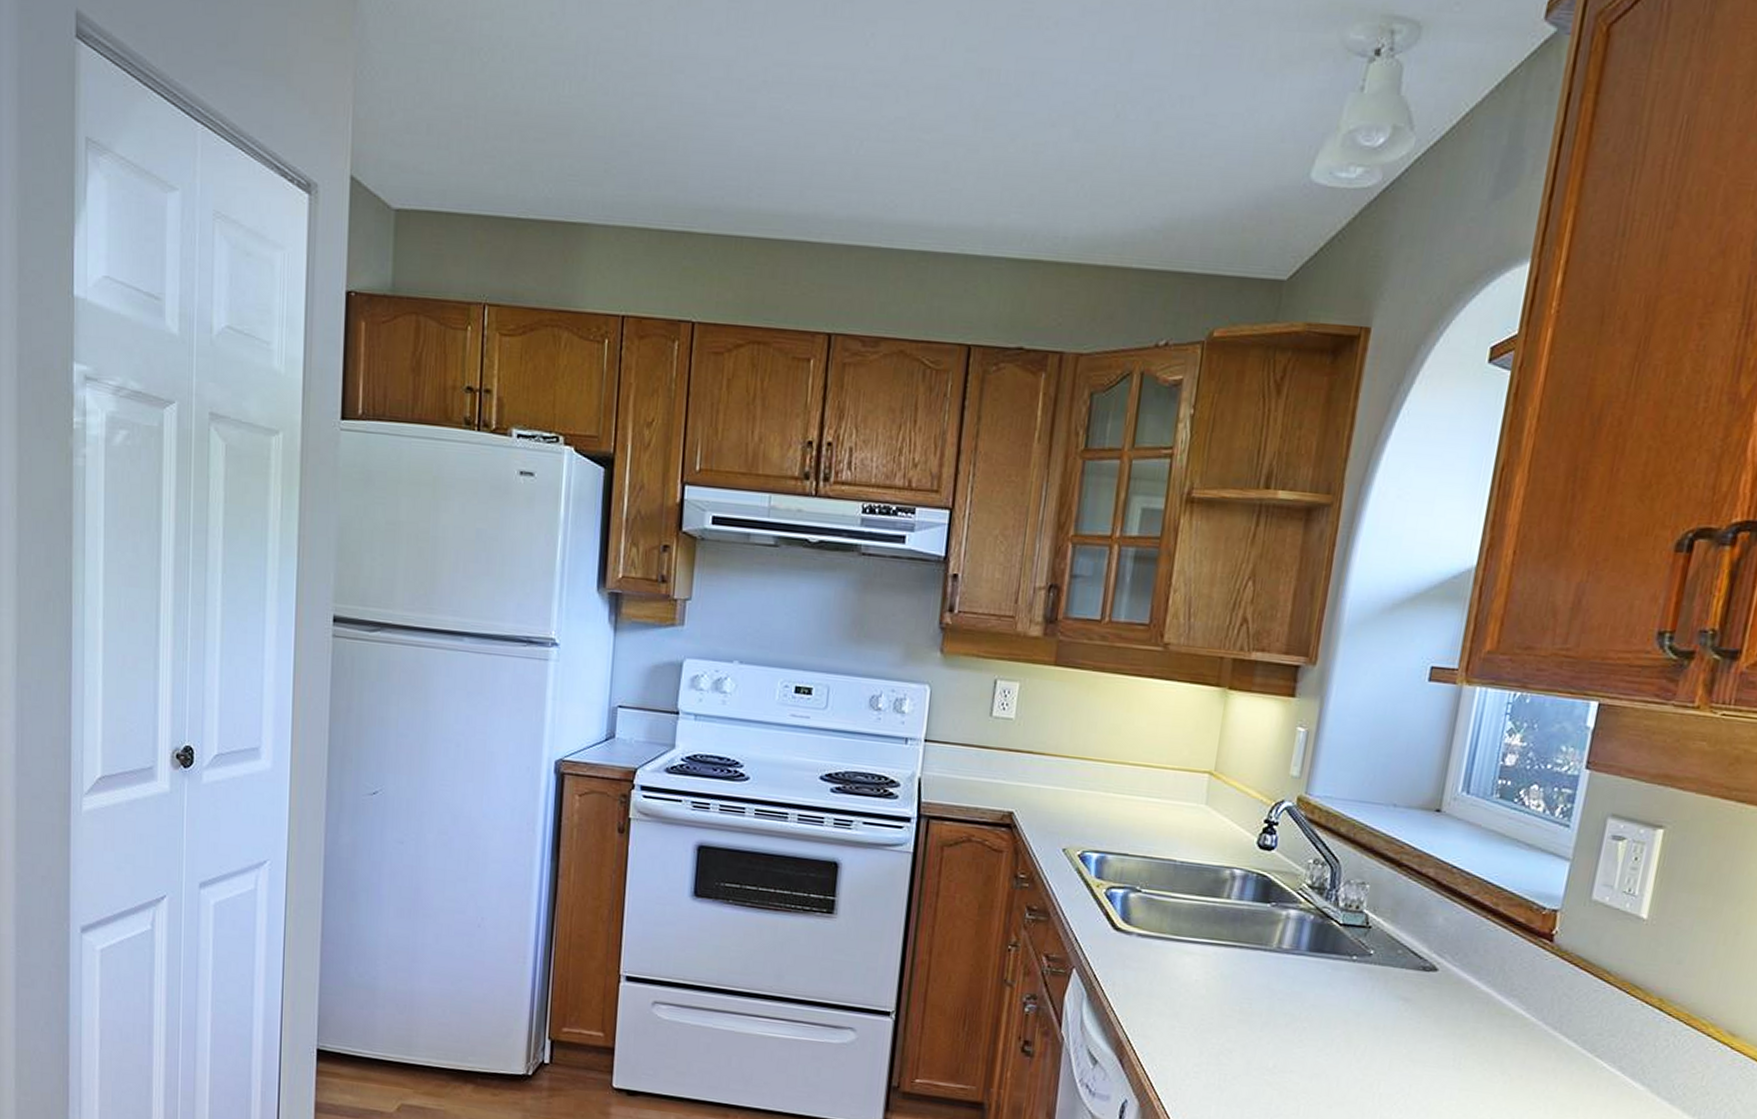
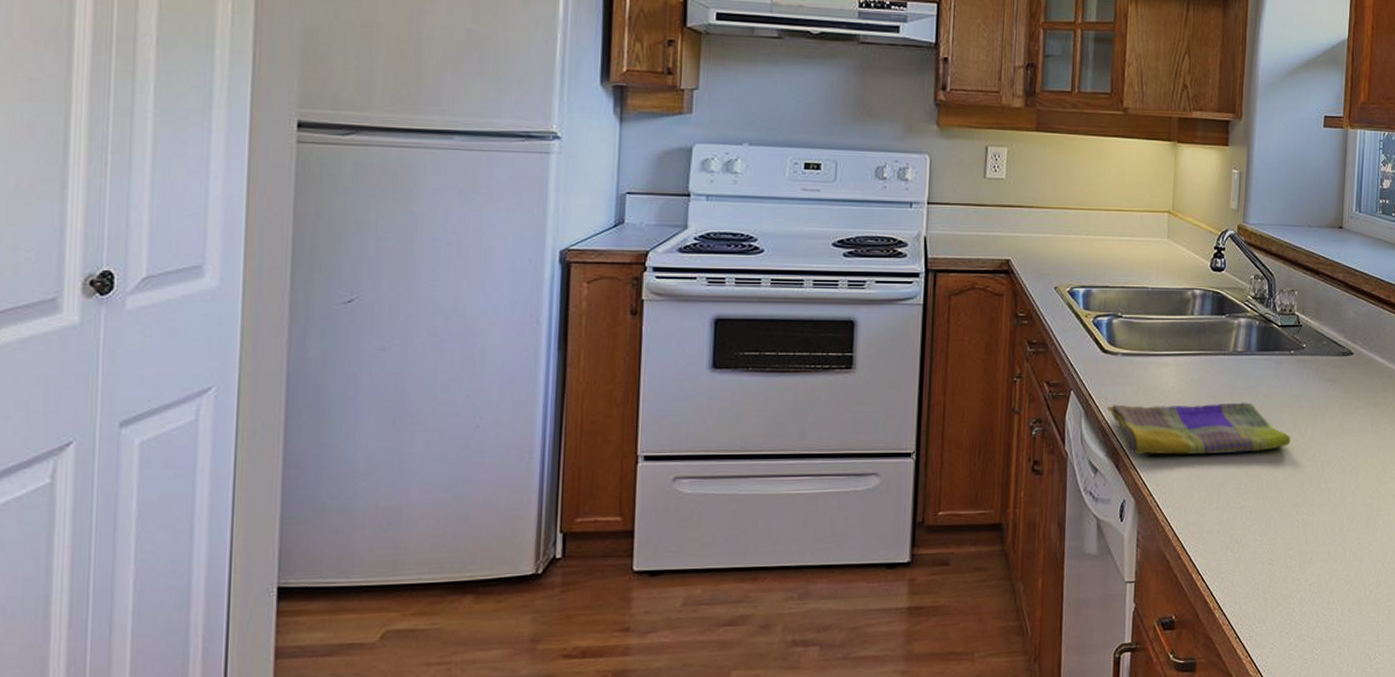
dish towel: none [1114,990,1342,1071] -> present [1107,402,1291,455]

